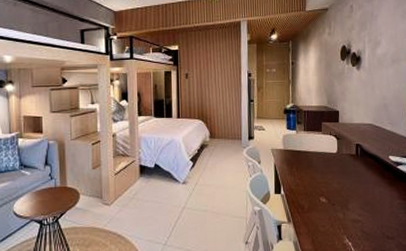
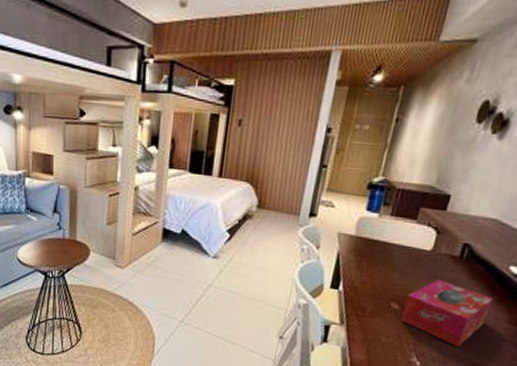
tissue box: none [329,173,386,225] -> present [401,279,495,347]

